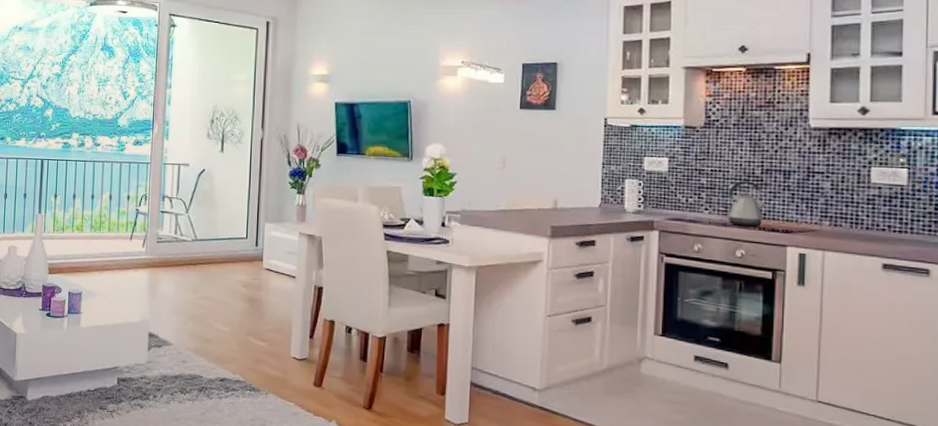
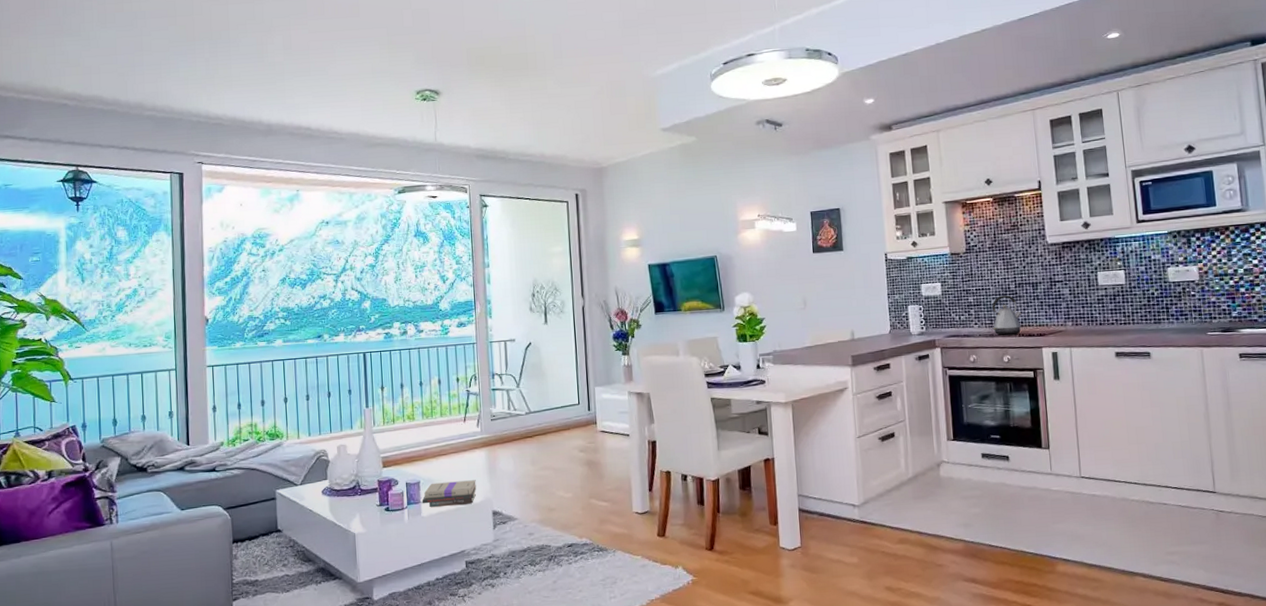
books: none [81,296,136,322] -> present [421,480,477,507]

